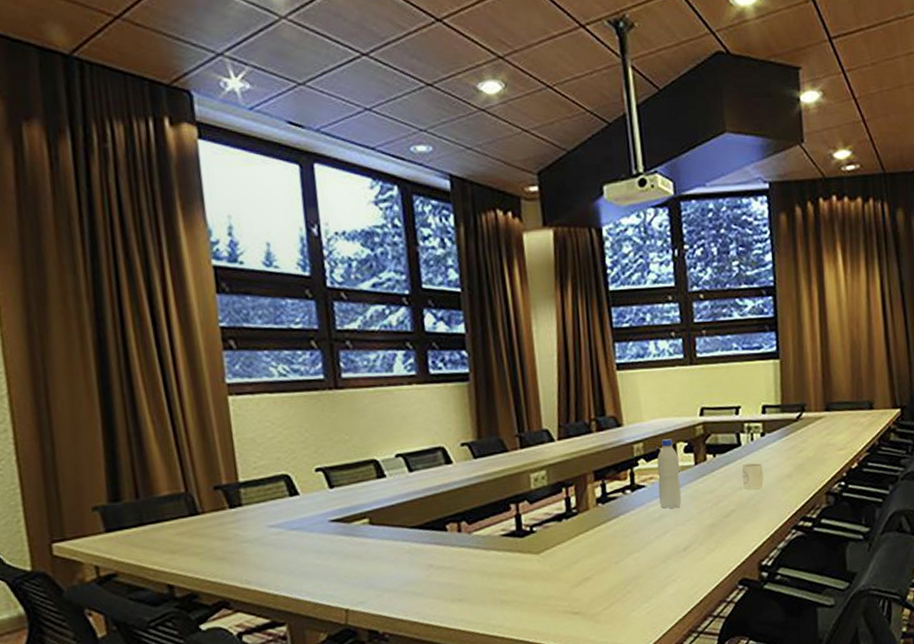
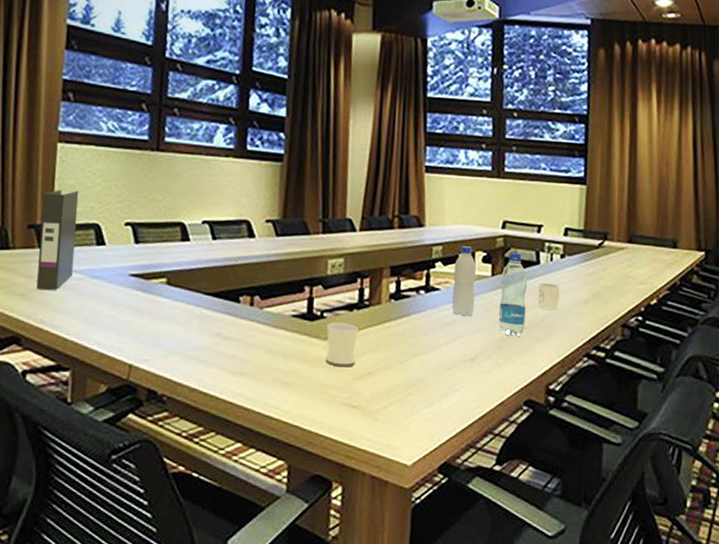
binder: none [223,444,271,550] -> present [36,190,79,290]
mug: none [537,533,571,578] -> present [325,322,359,368]
bottle: none [704,438,733,521] -> present [498,253,528,338]

